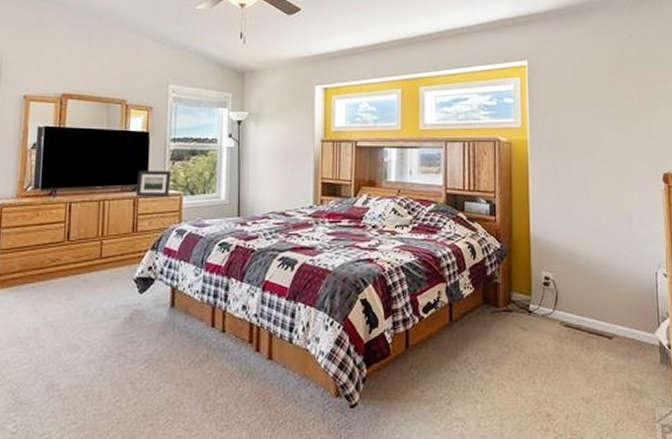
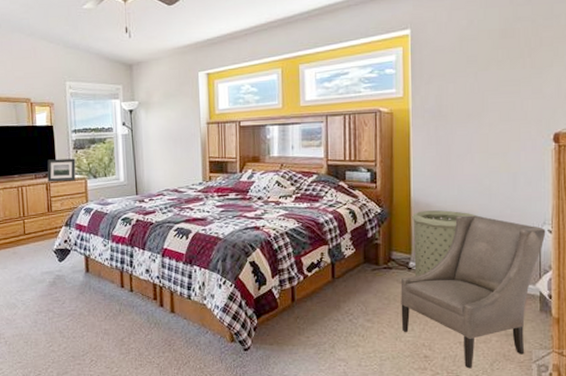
armchair: none [521,255,662,430] -> present [400,215,546,369]
laundry basket: none [532,248,597,322] -> present [412,210,479,277]

